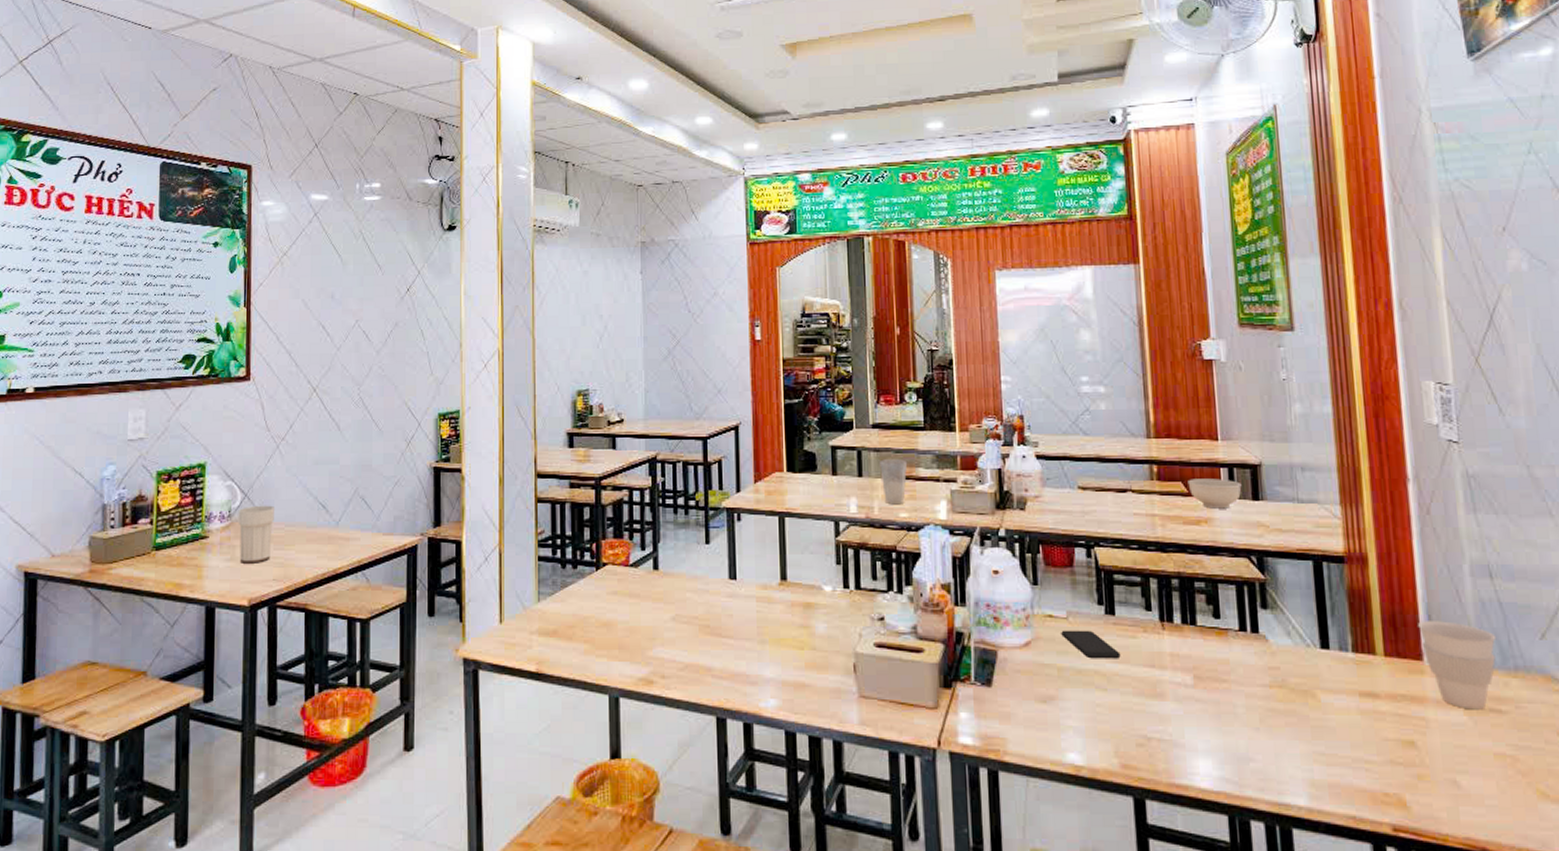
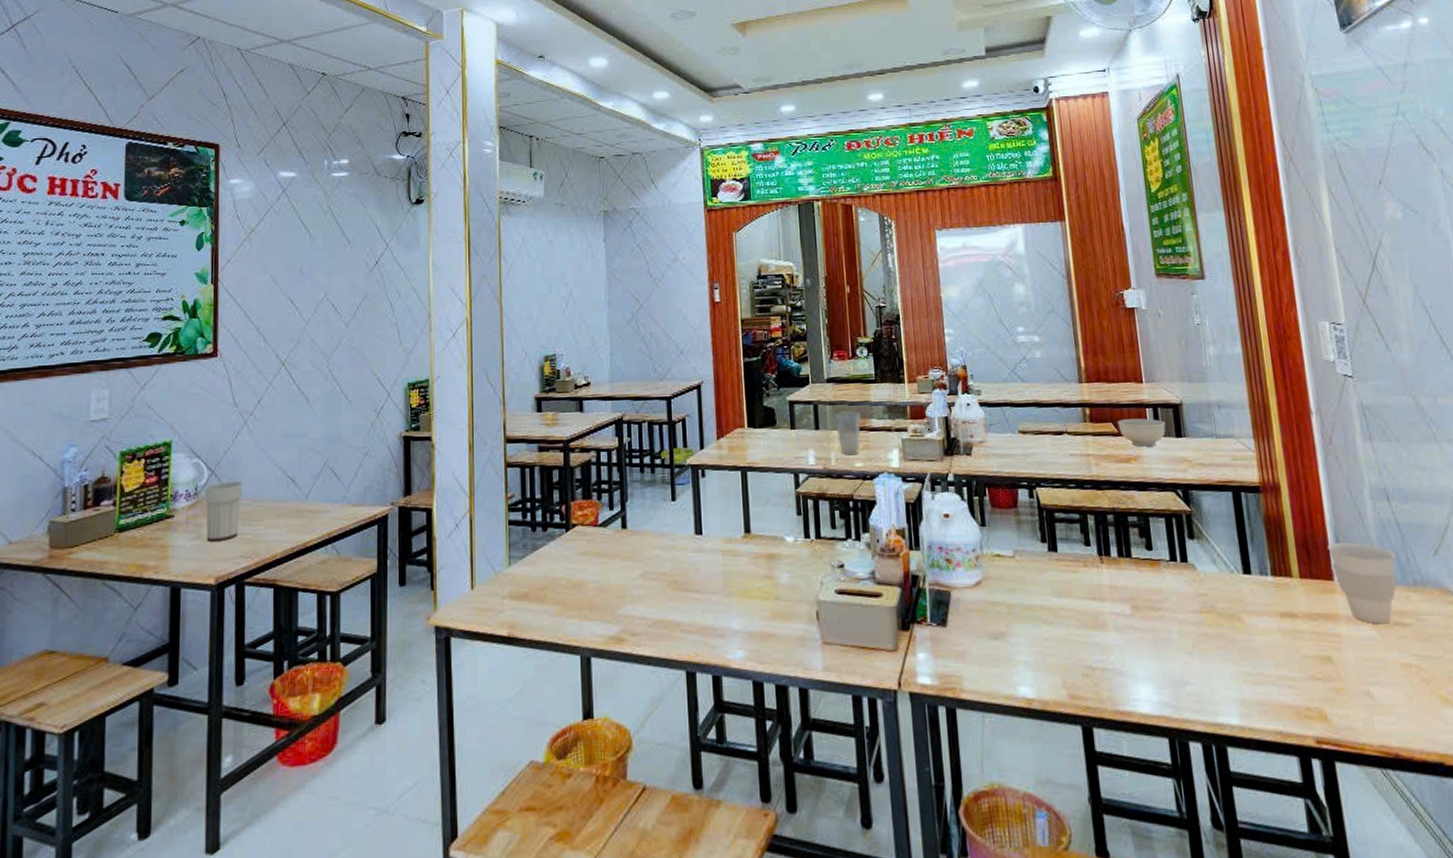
mobile phone: present [1061,630,1121,658] -> none [1009,567,1064,594]

